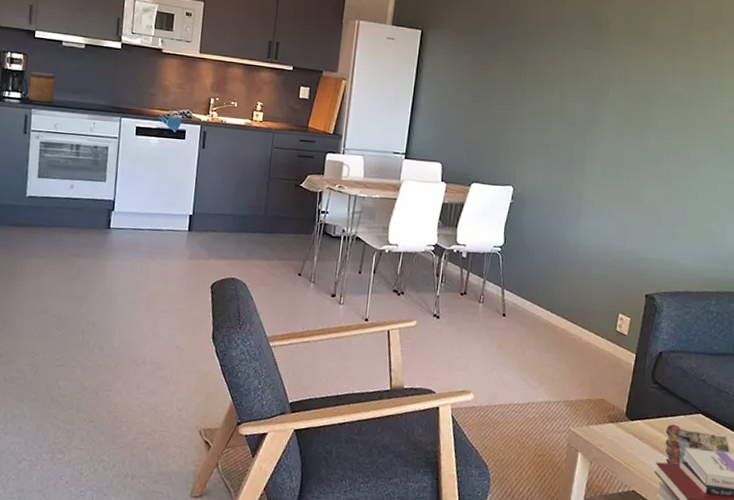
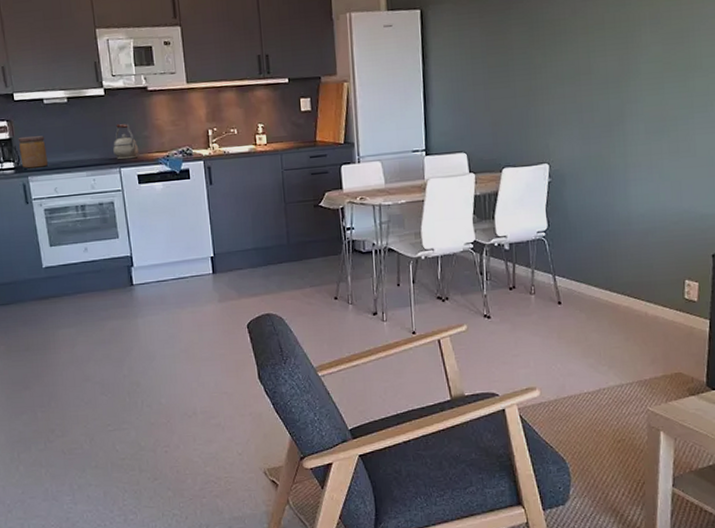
kettle: none [118,76,143,111] -> present [113,123,139,160]
mug: present [324,159,350,181] -> none [341,170,369,194]

